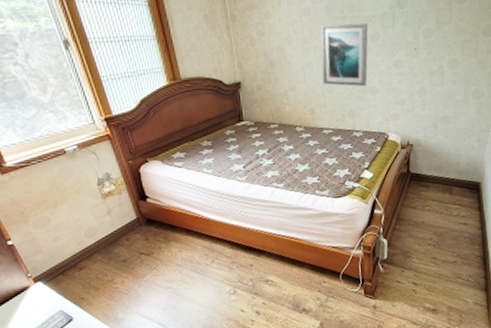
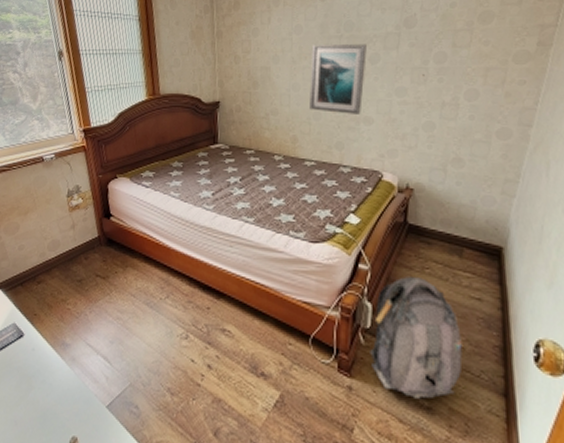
backpack: none [388,214,456,305] -> present [370,277,463,399]

